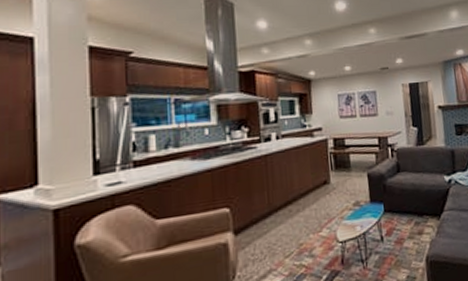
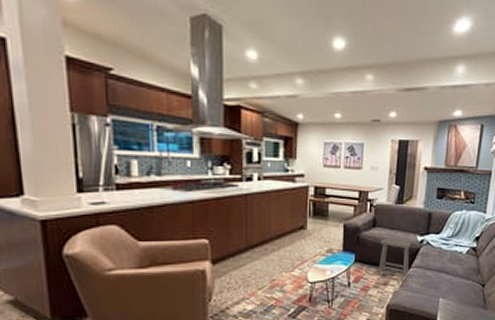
footstool: none [407,182,443,226] -> present [378,238,411,280]

